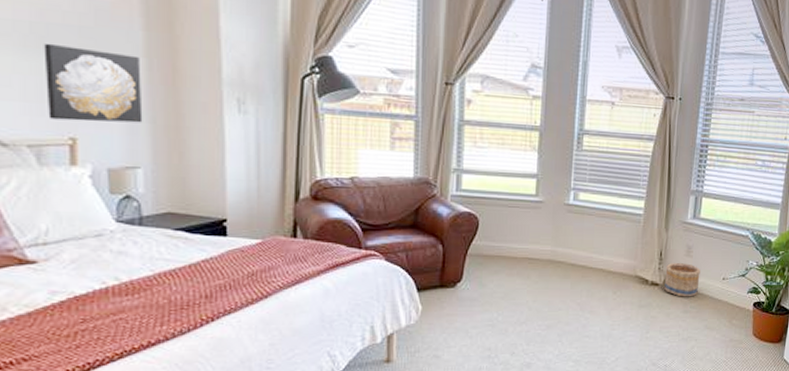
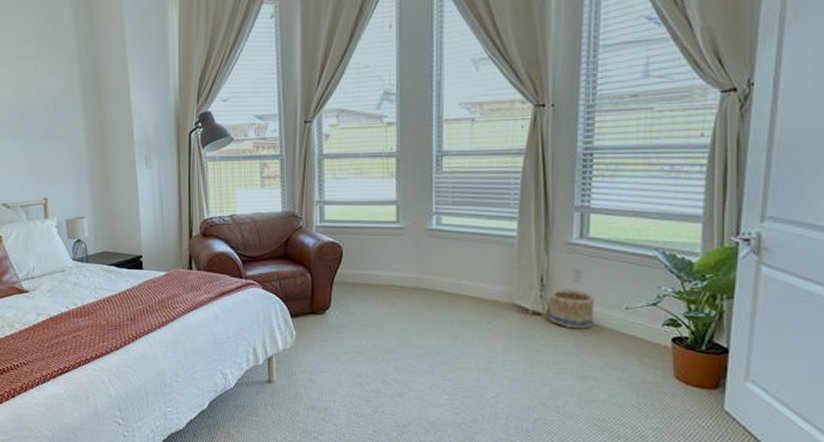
wall art: present [43,43,143,123] -> none [27,130,86,186]

